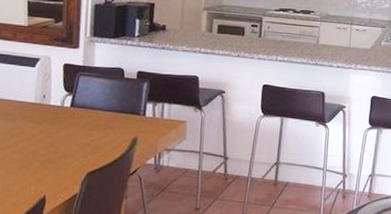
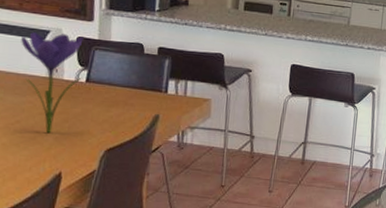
flower: none [13,61,70,157] -> present [21,32,84,133]

